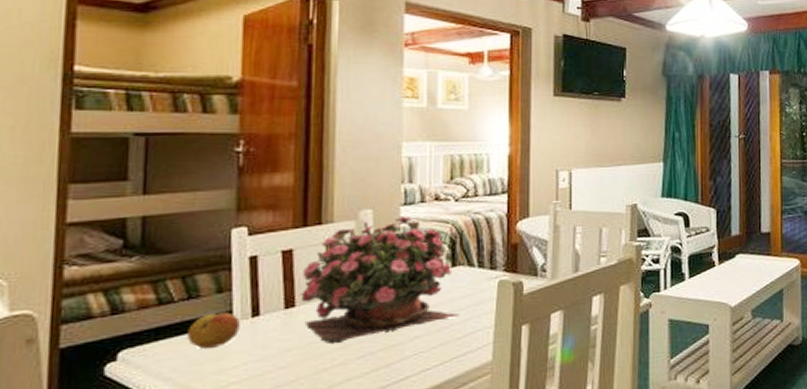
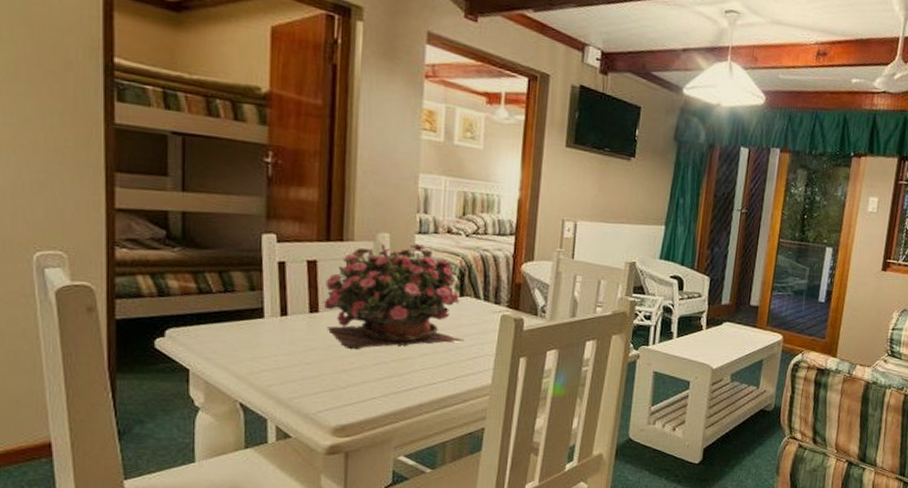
fruit: present [187,312,240,350] -> none [225,307,270,339]

